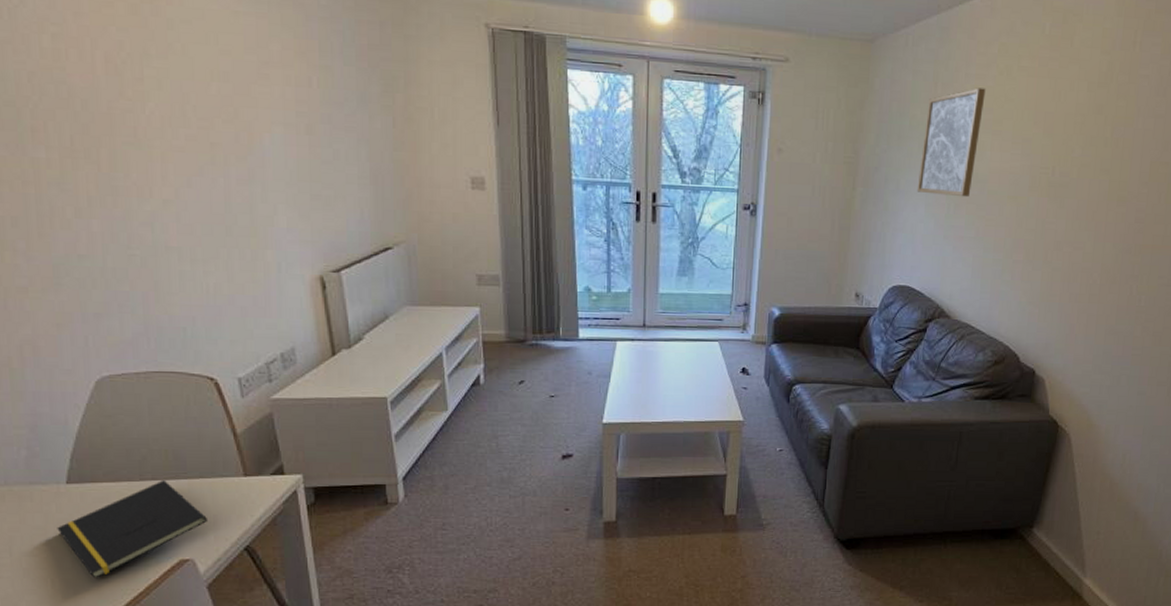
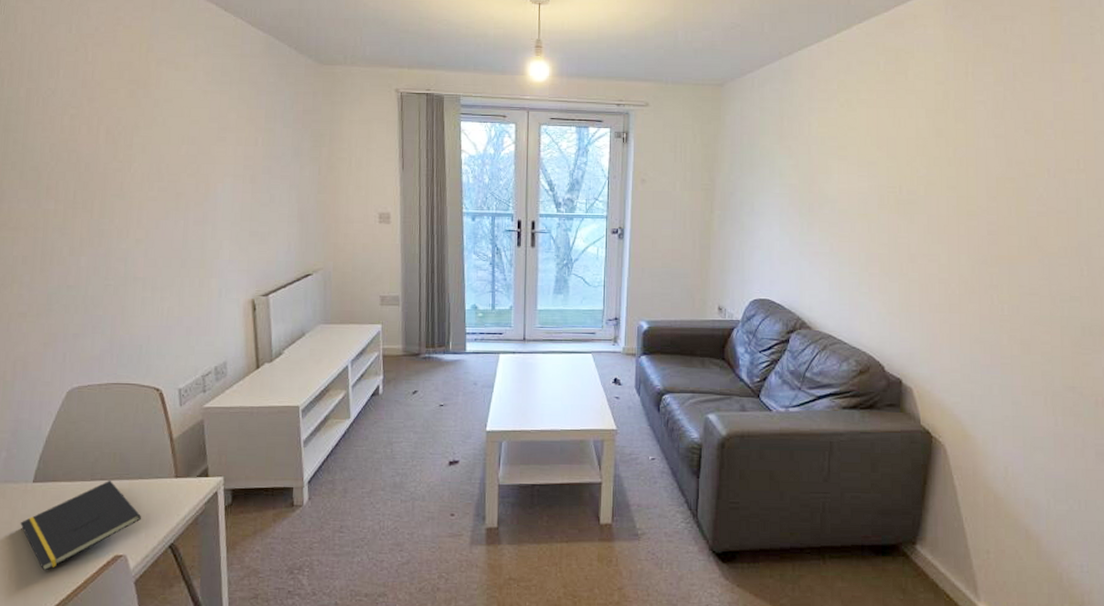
wall art: present [917,87,986,198] -> none [771,119,829,216]

